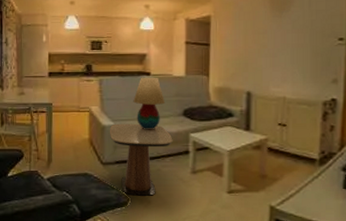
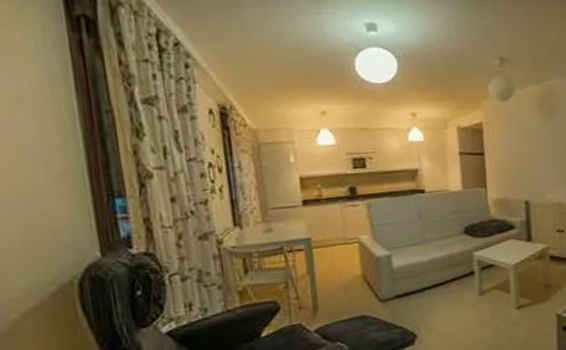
side table: present [109,123,173,196] -> none [384,248,457,331]
table lamp: present [133,77,166,130] -> none [408,194,445,255]

